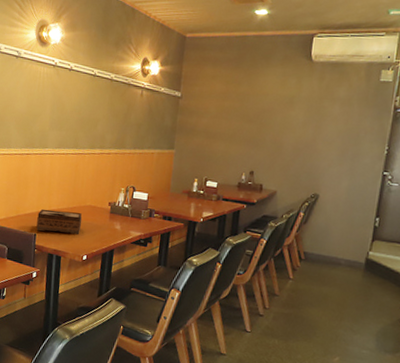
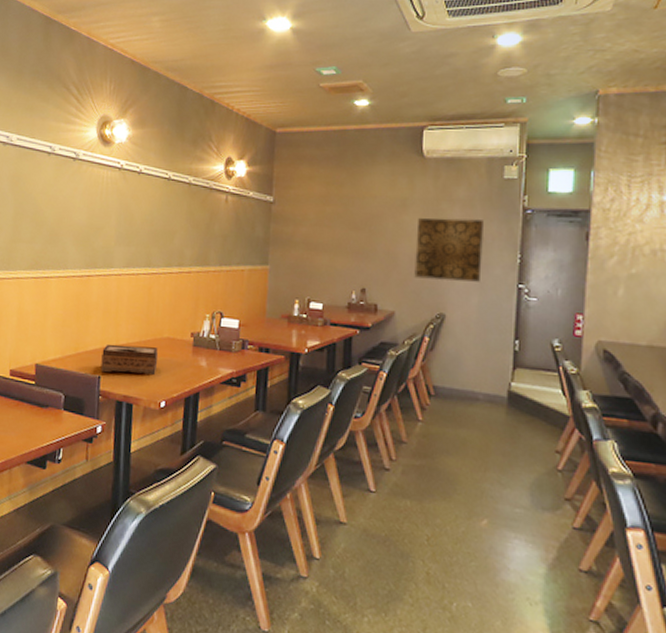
wall art: none [295,114,359,169] -> present [414,218,483,282]

